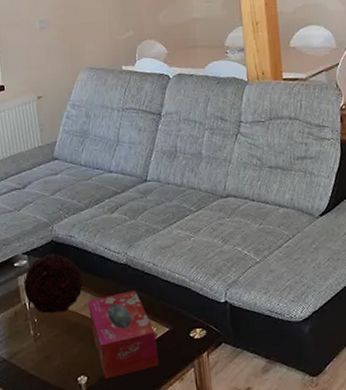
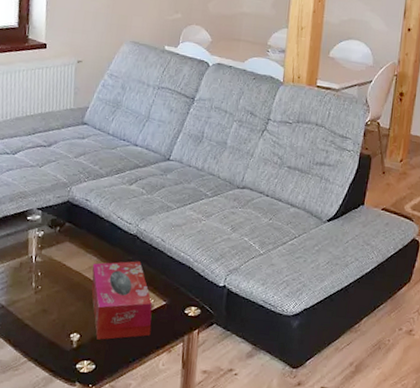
decorative orb: present [24,254,83,314] -> none [32,213,91,271]

